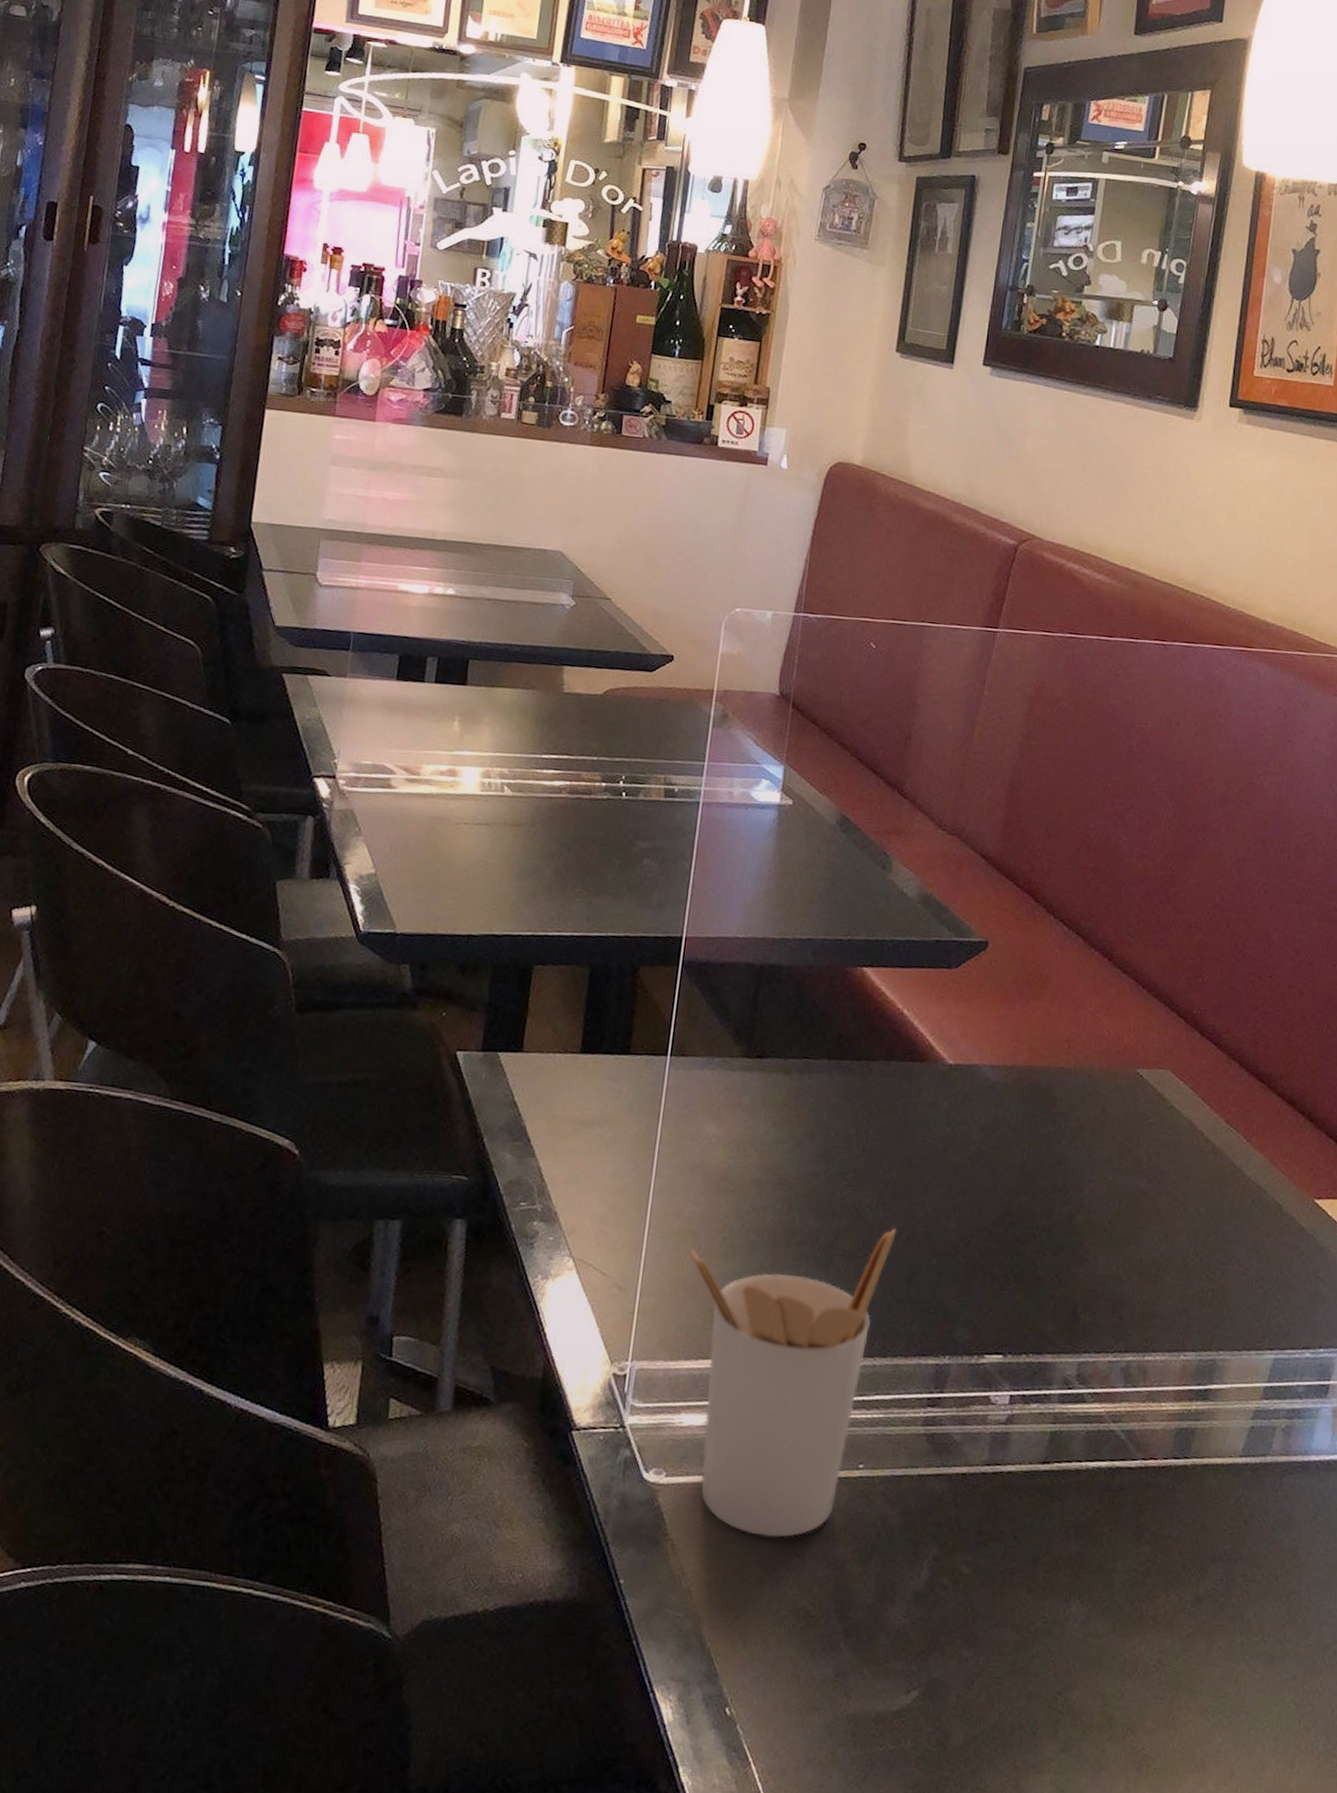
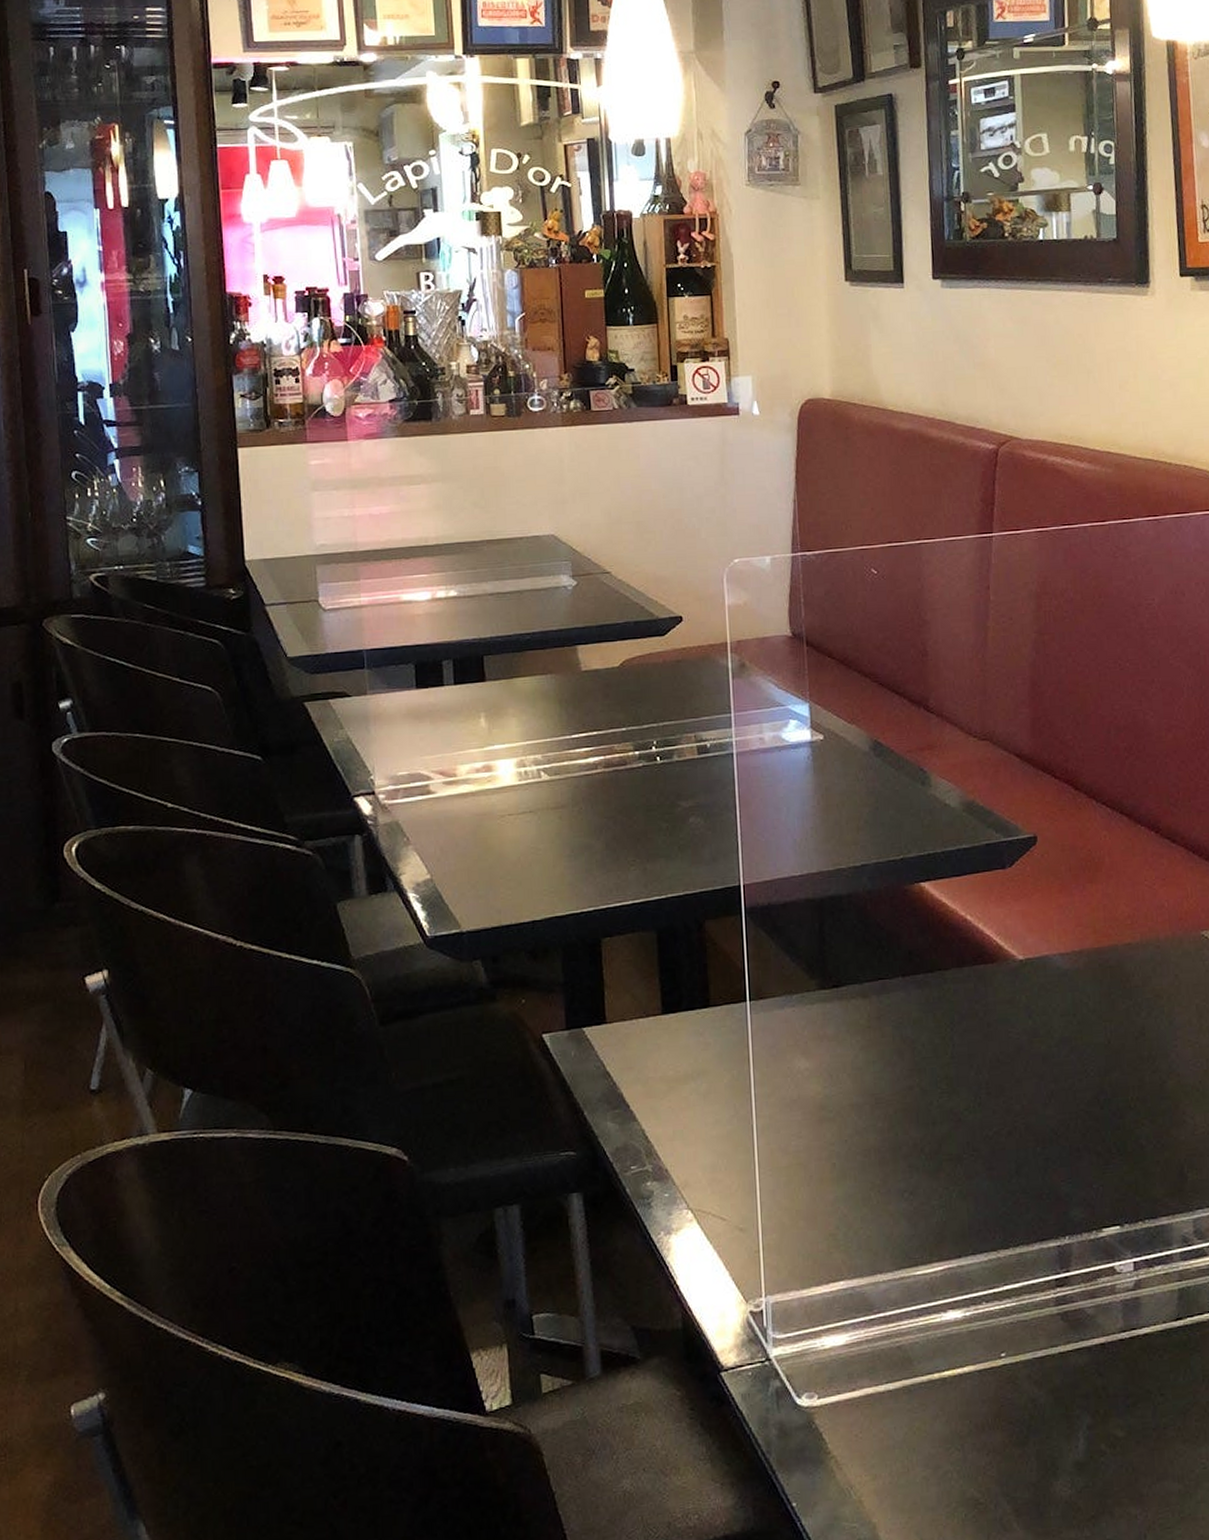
utensil holder: present [690,1228,897,1538] -> none [803,1124,998,1438]

